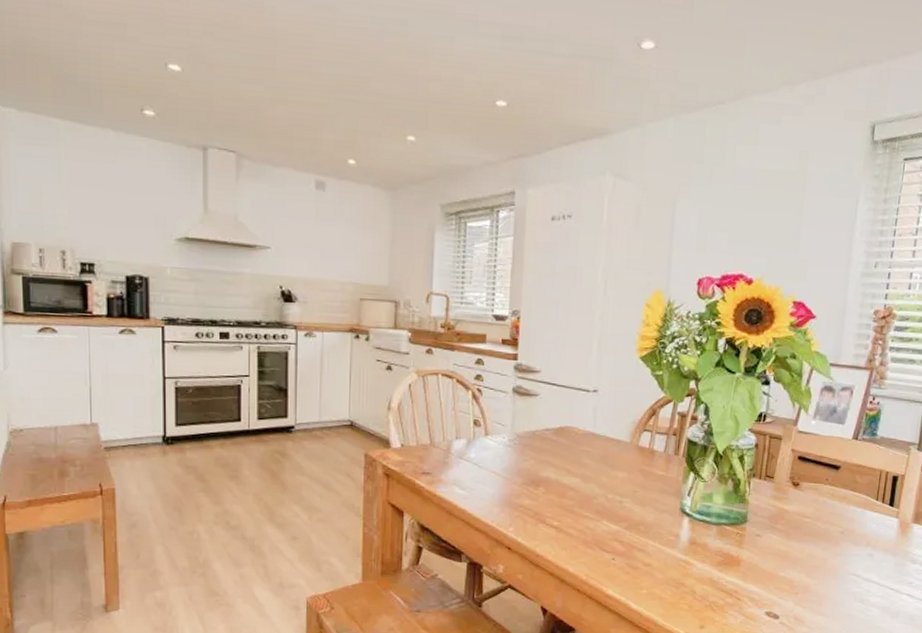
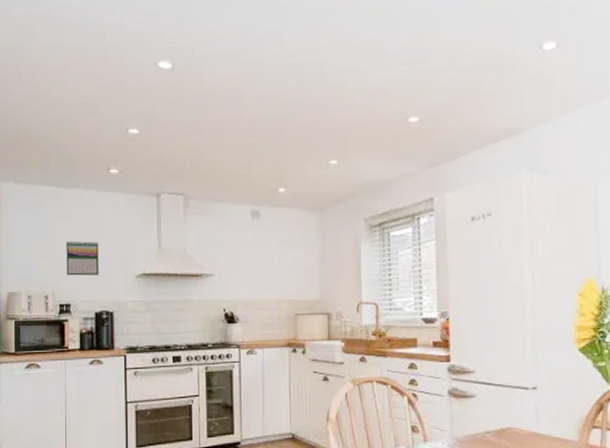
calendar: none [88,189,130,234] -> present [66,240,99,276]

